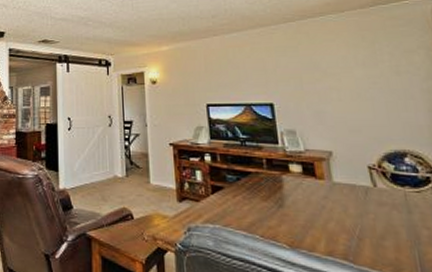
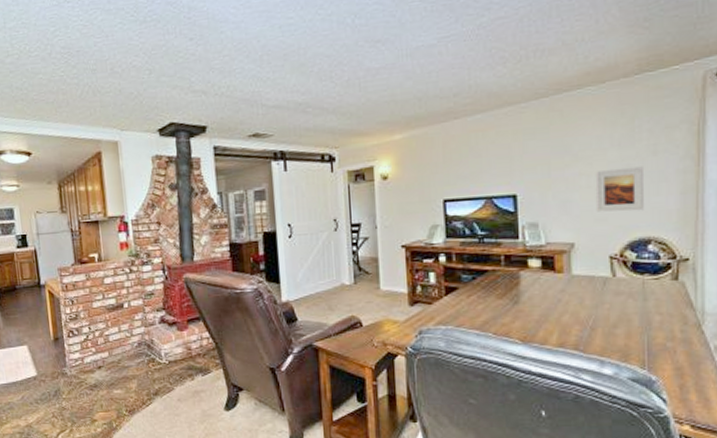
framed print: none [344,84,395,125] -> present [595,166,644,212]

